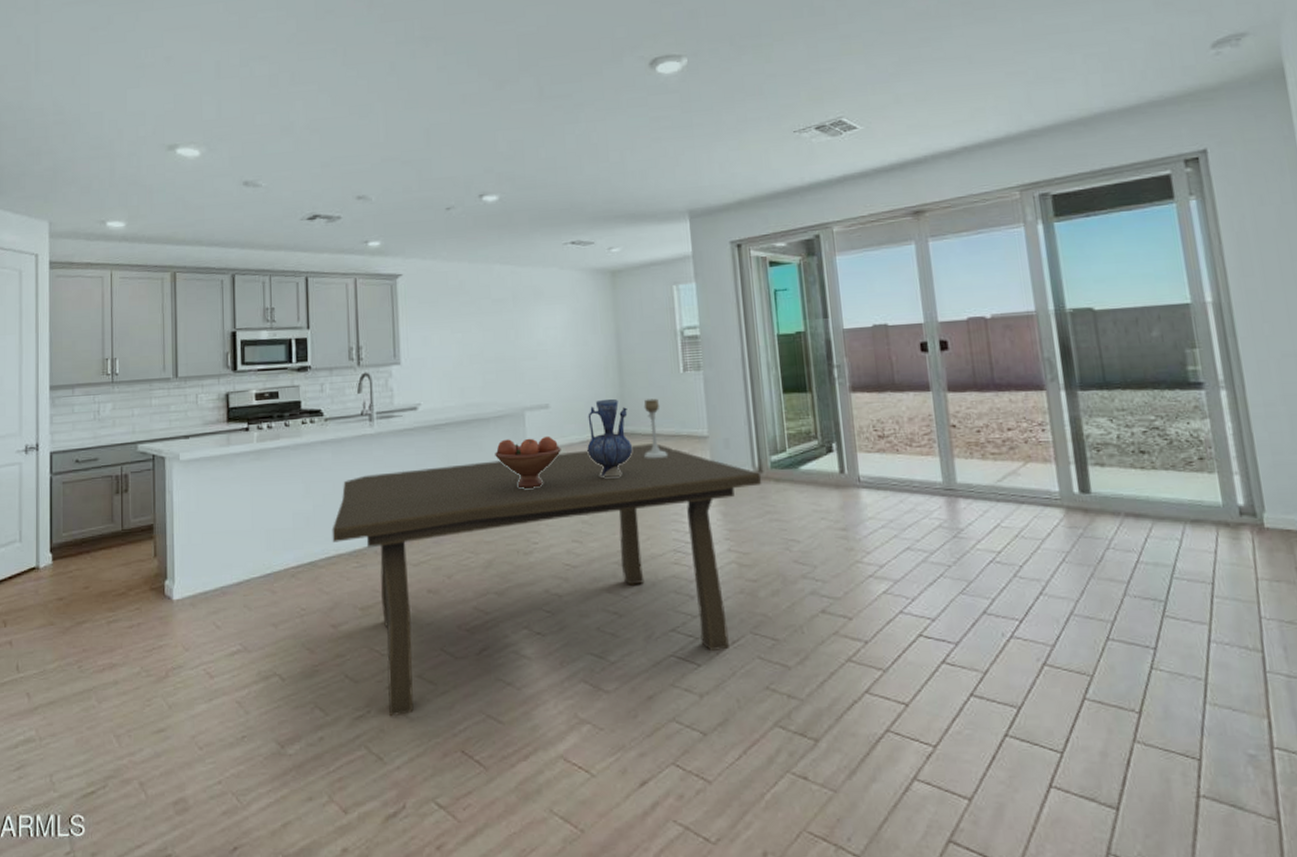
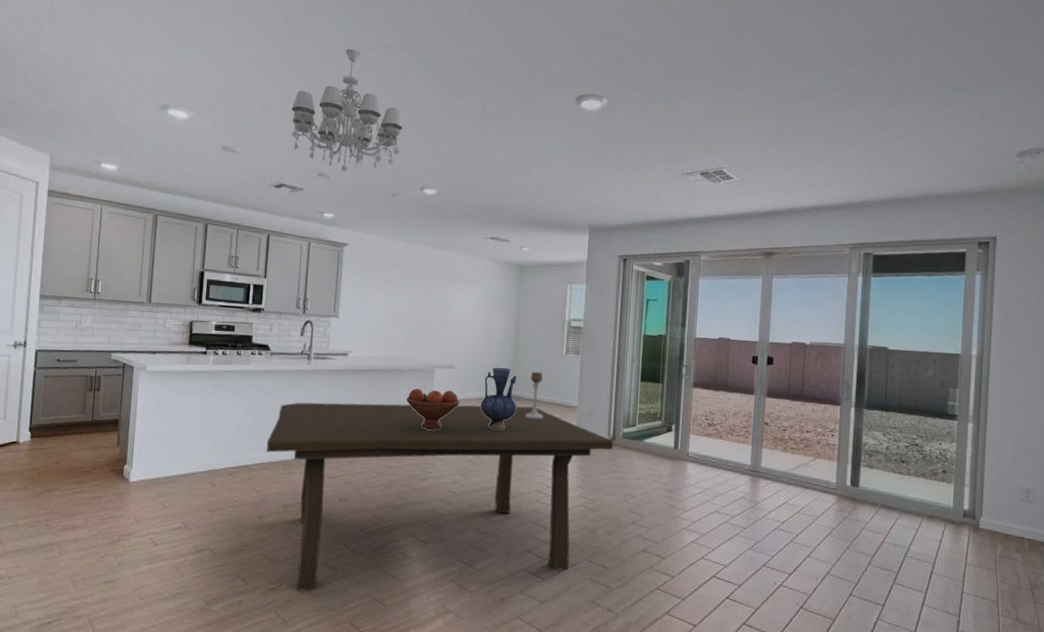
chandelier: none [317,47,449,190] -> present [291,48,403,172]

